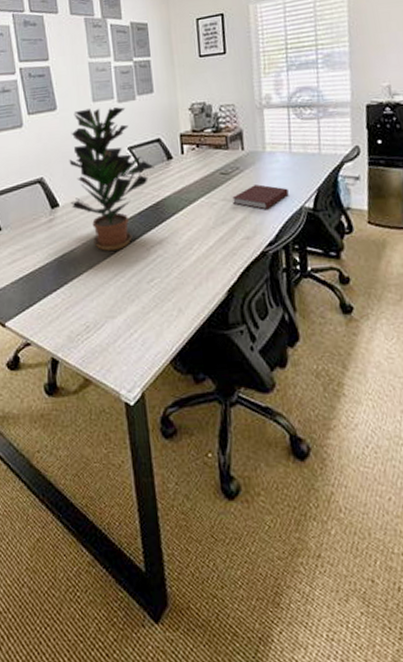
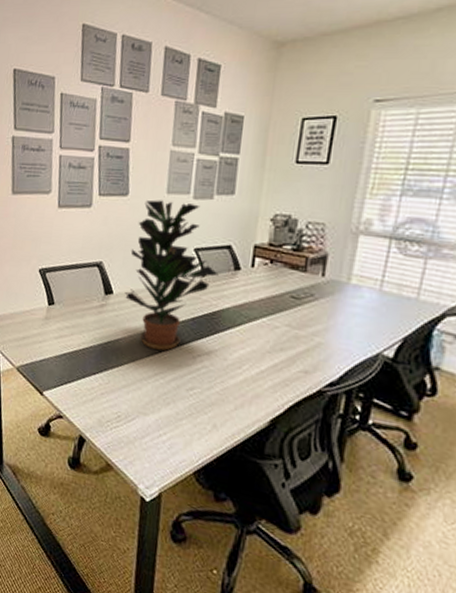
notebook: present [232,184,289,210] -> none [298,317,367,348]

